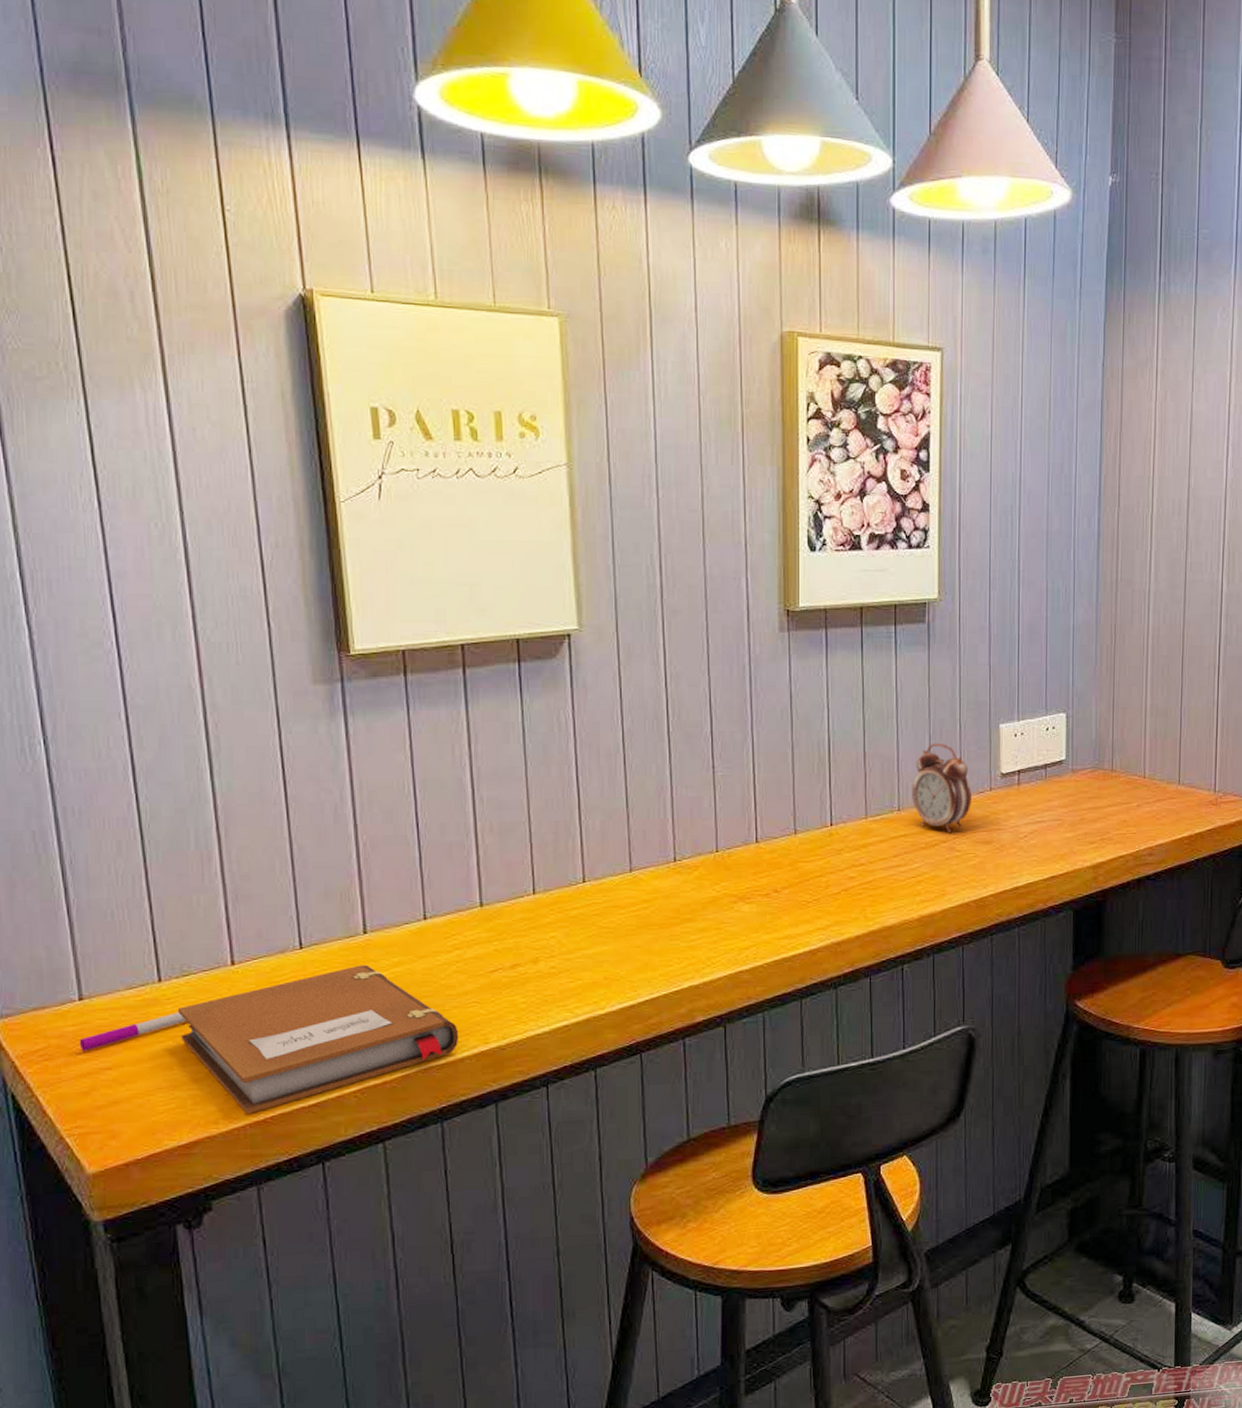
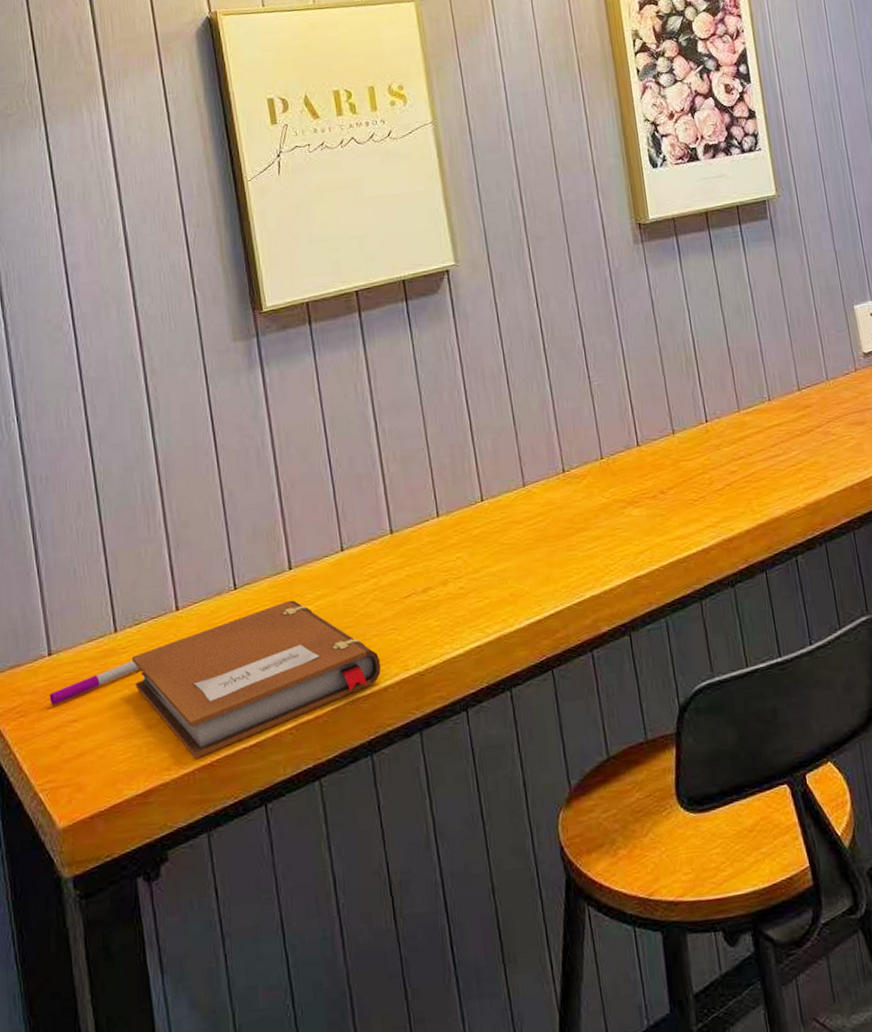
alarm clock: present [912,742,972,833] -> none [778,330,839,417]

